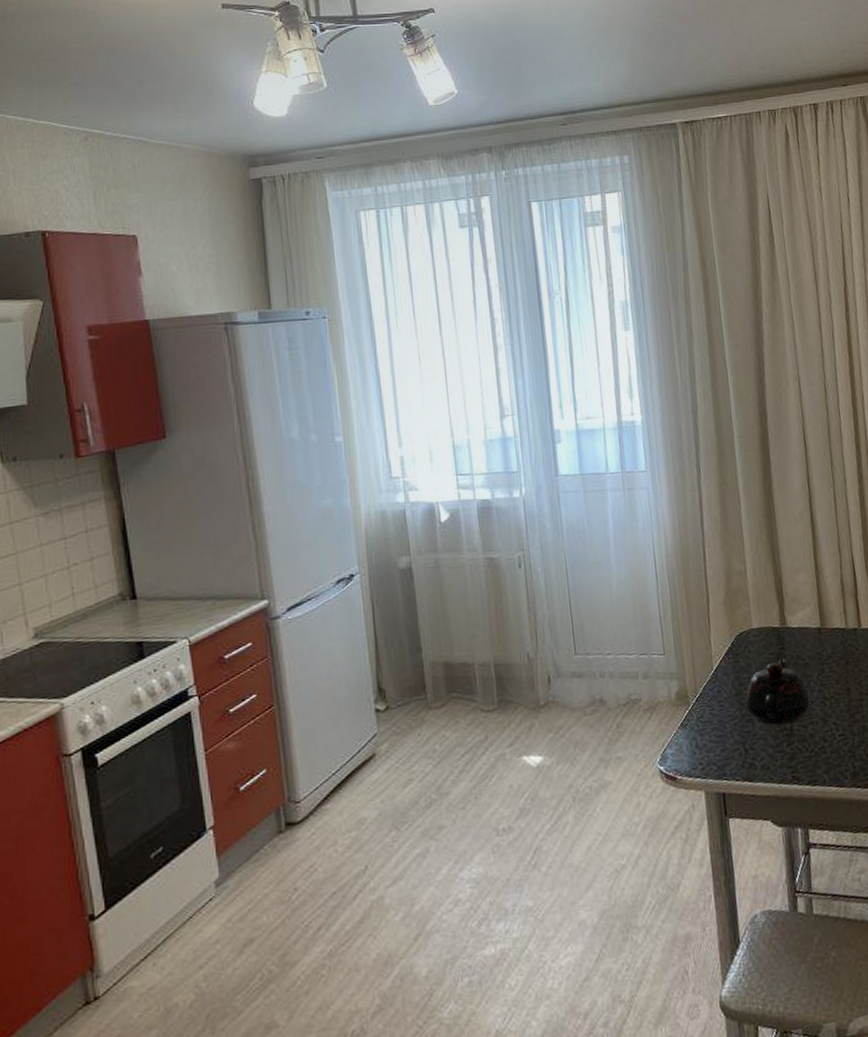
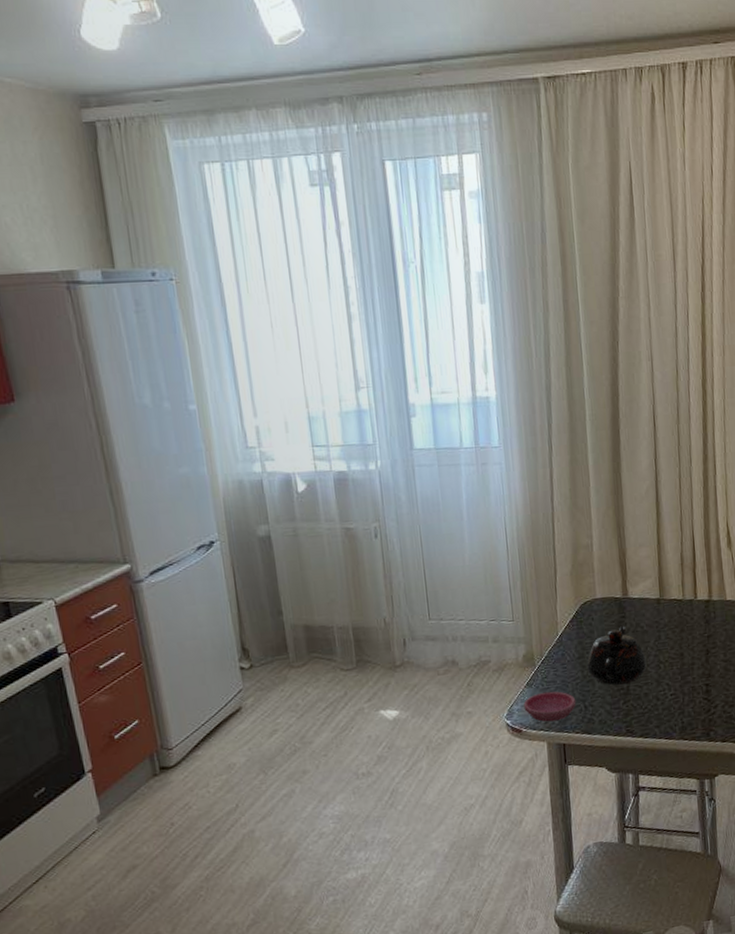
saucer: none [678,732,736,768] -> present [524,691,577,722]

